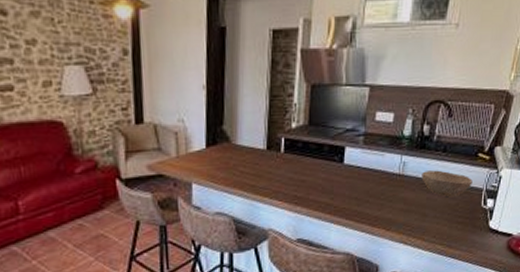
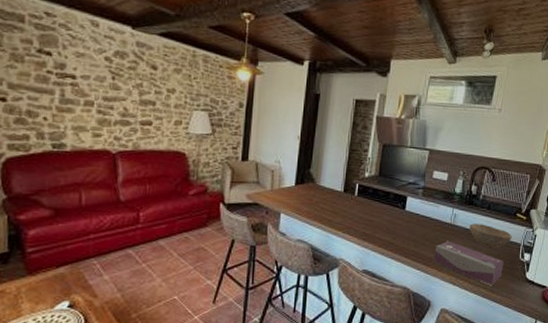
tissue box: none [380,194,463,241] -> present [434,240,504,286]

